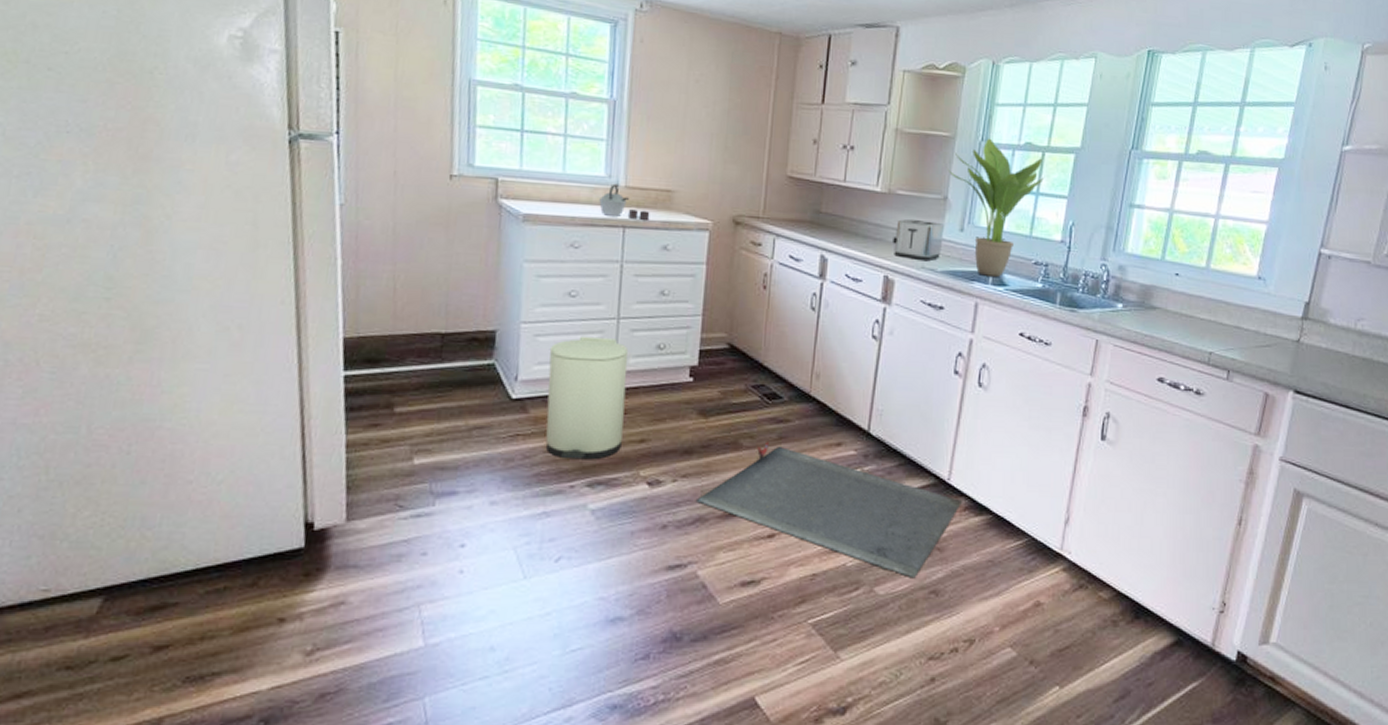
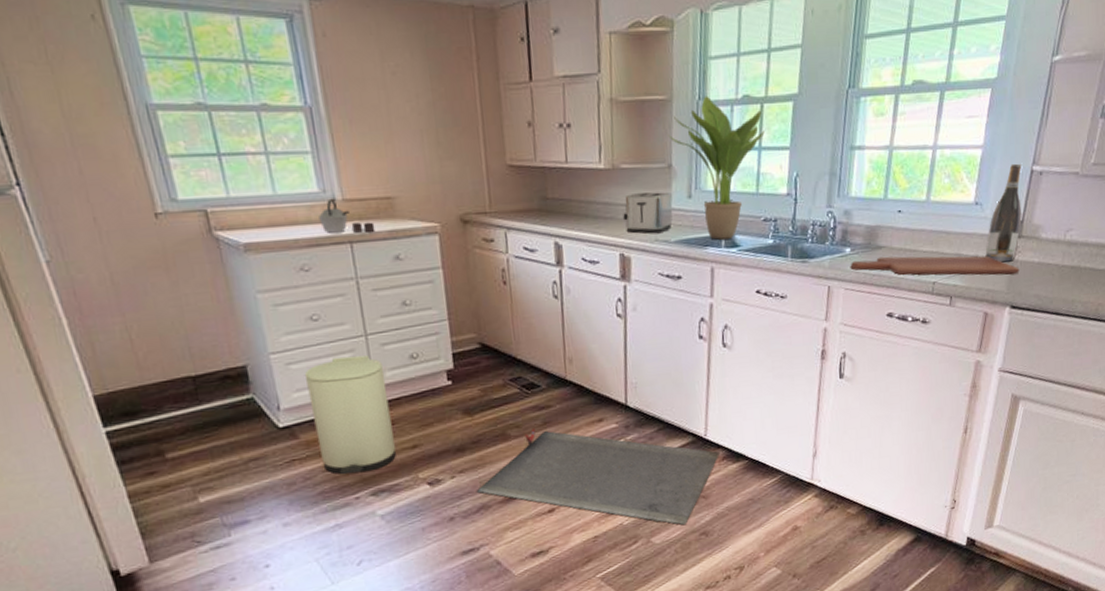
cutting board: none [1121,317,1305,357] -> present [850,256,1020,275]
wine bottle: none [1267,243,1309,343] -> present [985,163,1022,263]

